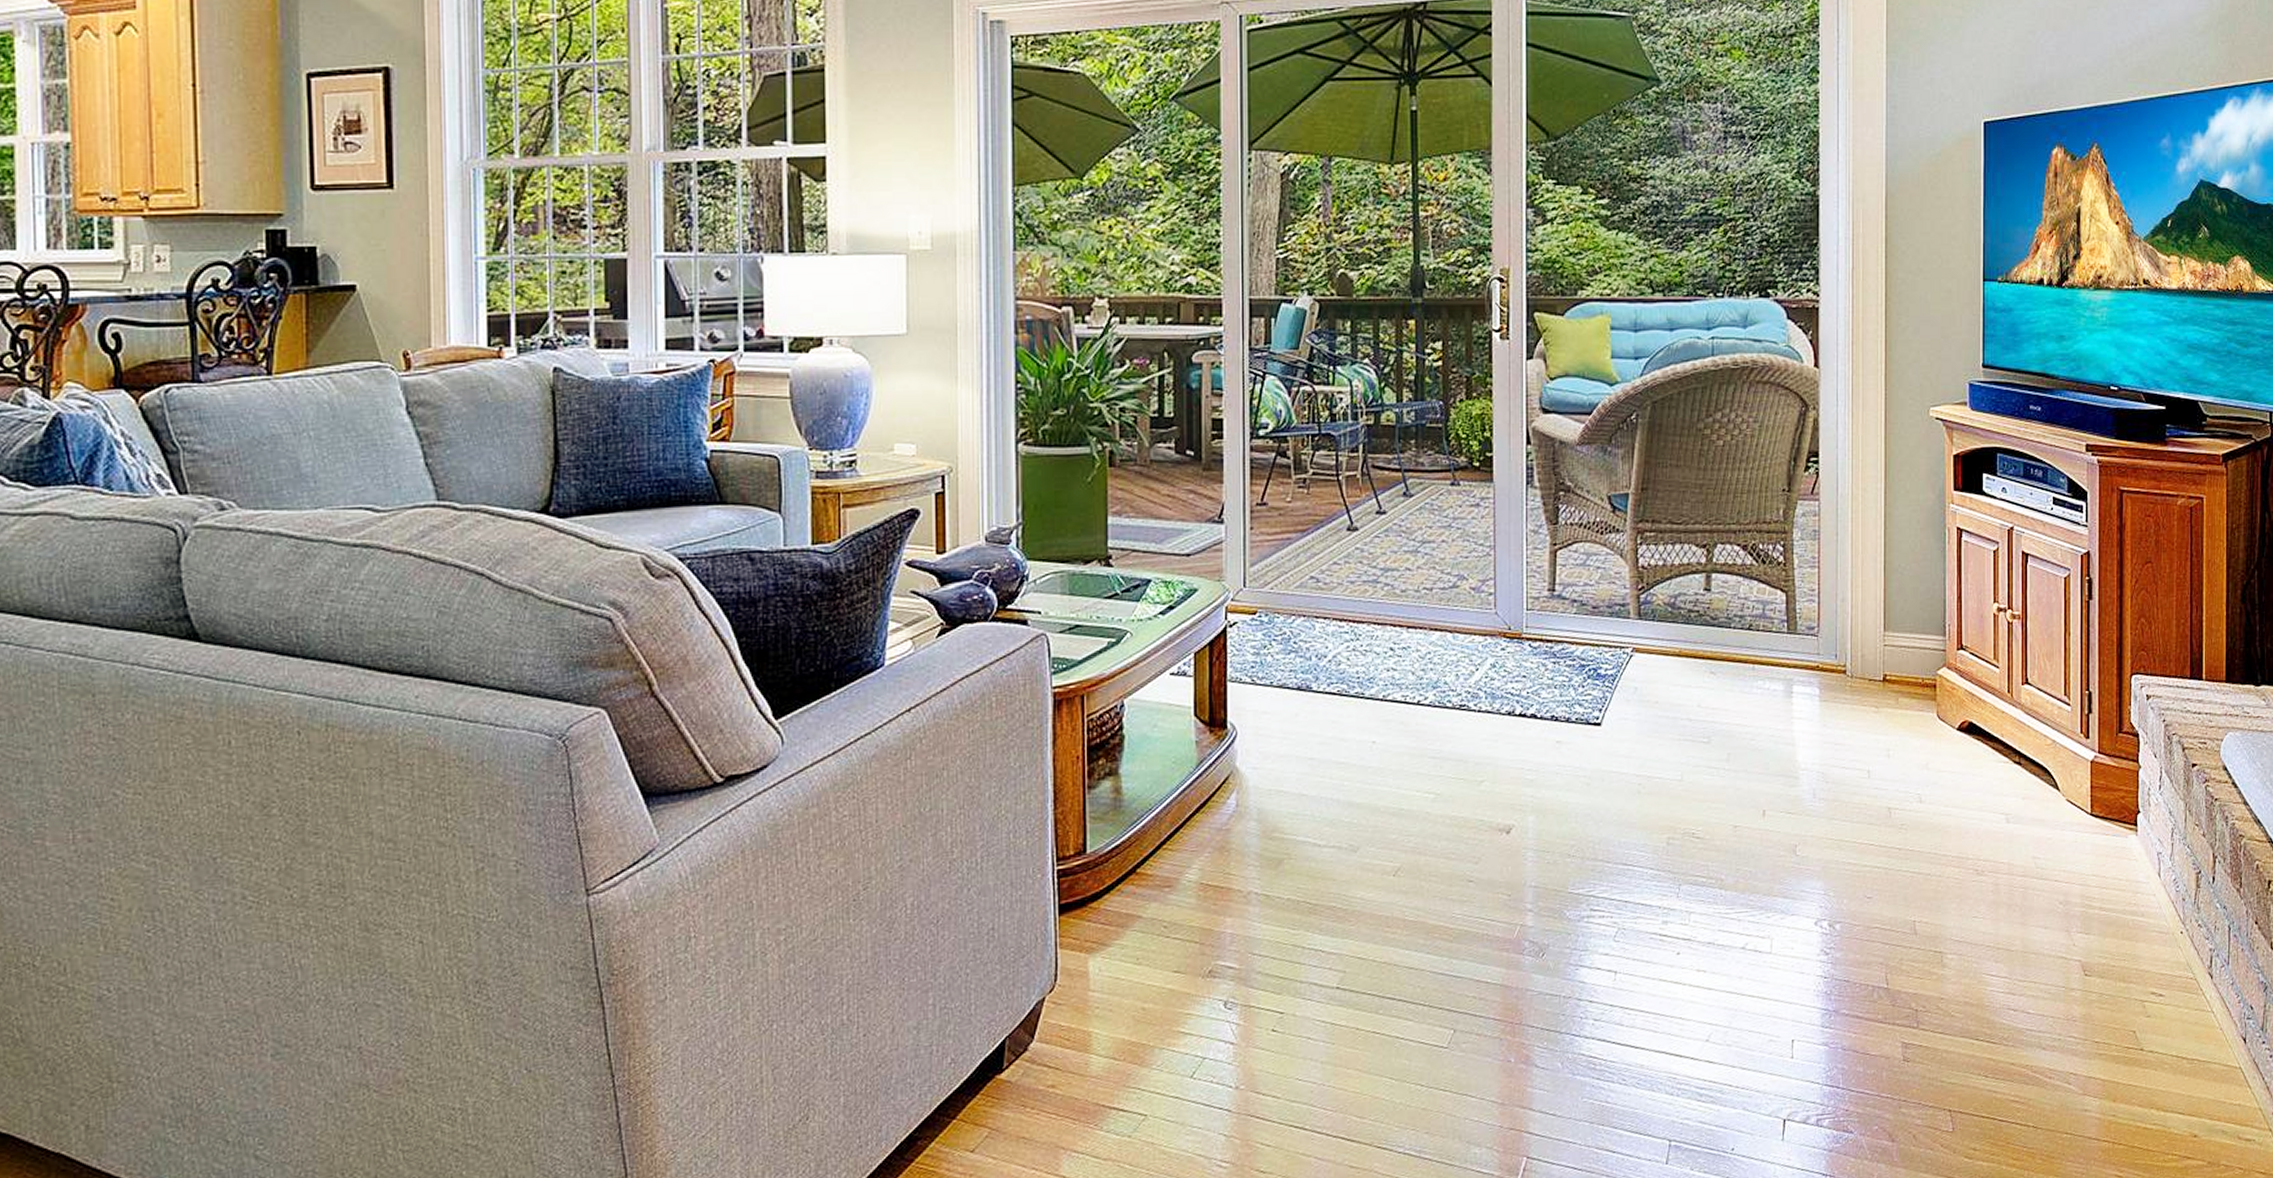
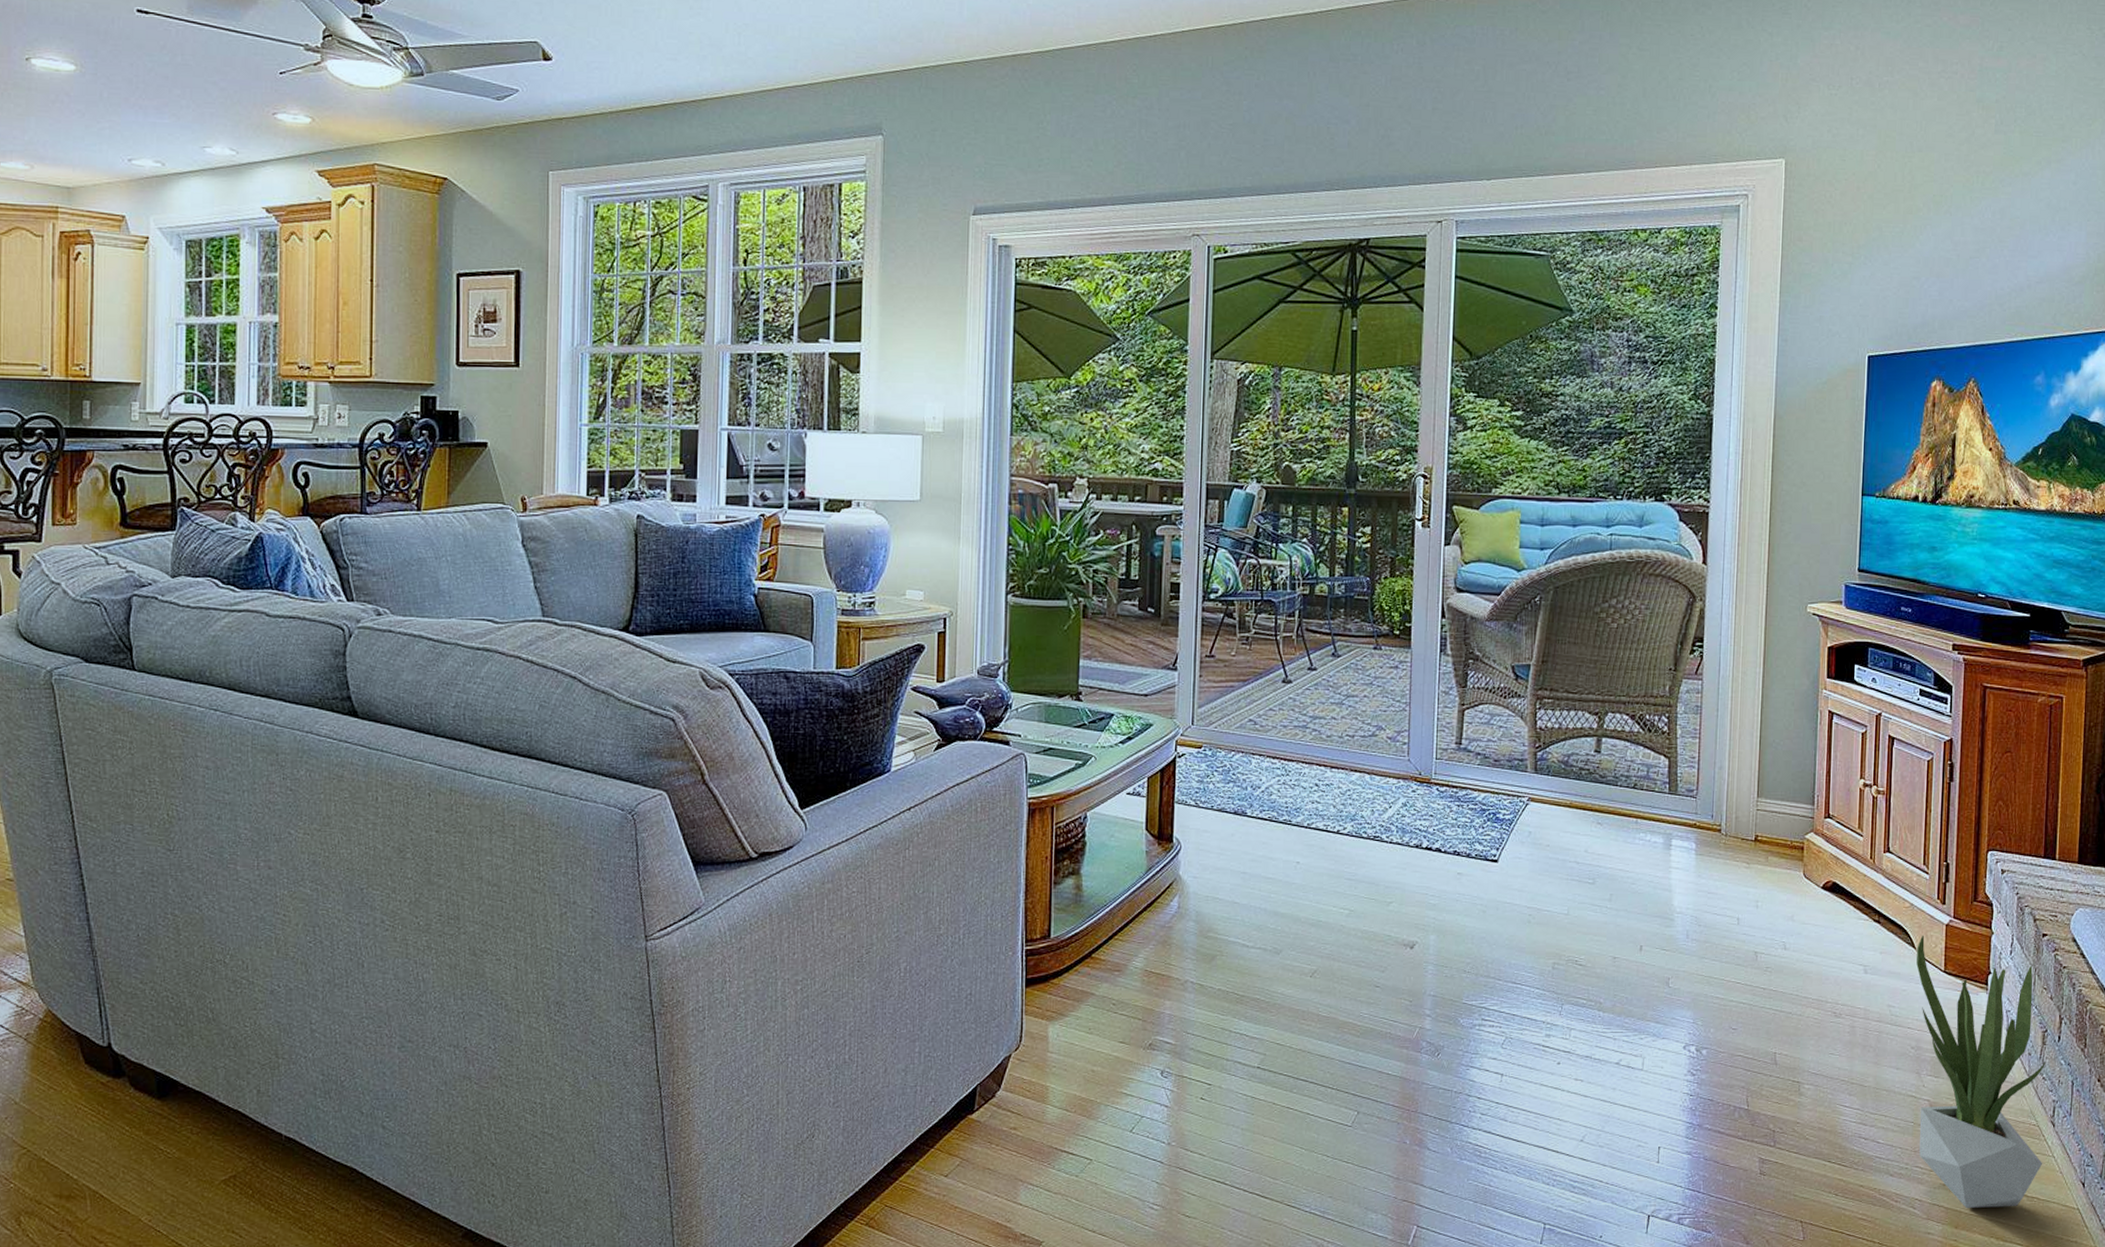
potted plant: none [2061,774,2202,1078] -> present [1916,935,2045,1208]

